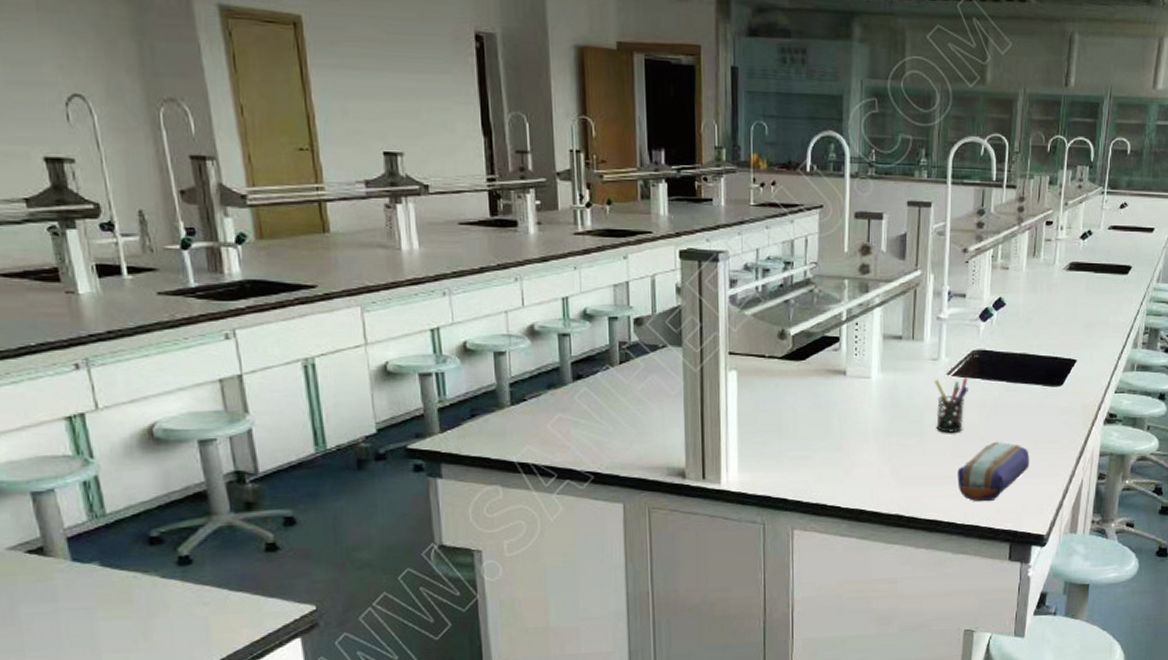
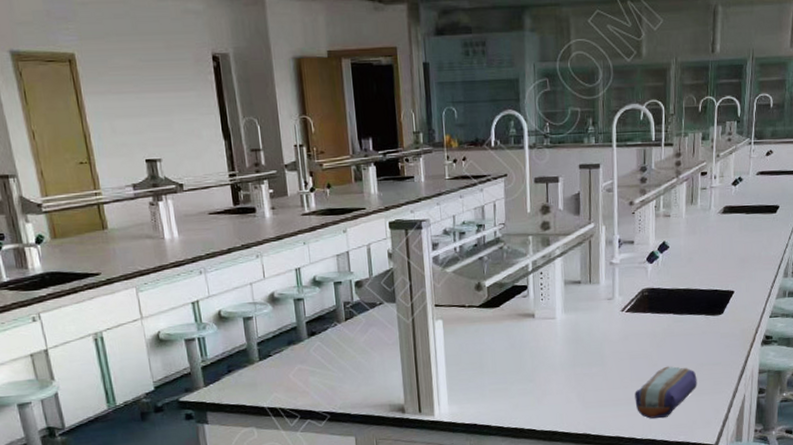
pen holder: present [935,377,968,433] -> none [611,313,640,361]

